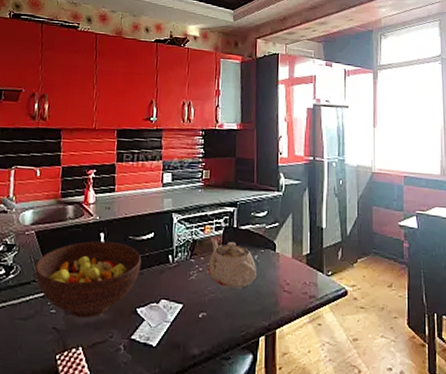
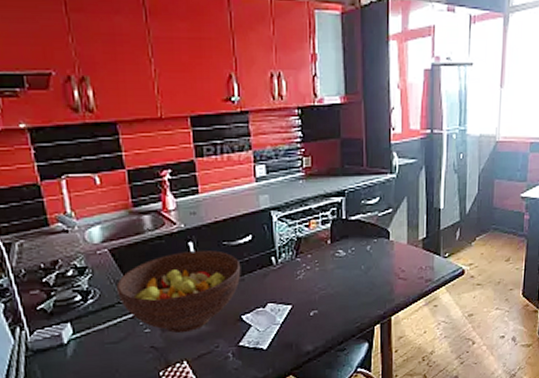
teapot: present [207,238,258,289] -> none [316,233,371,283]

